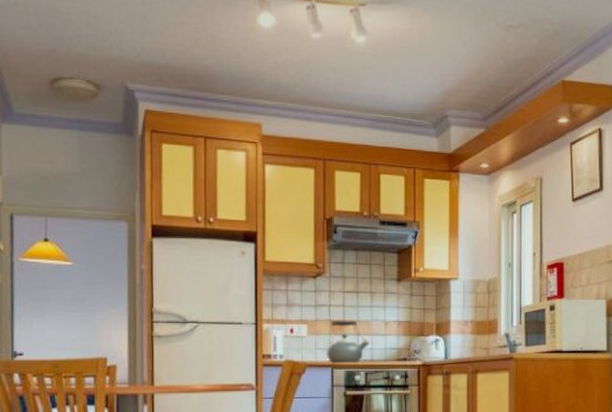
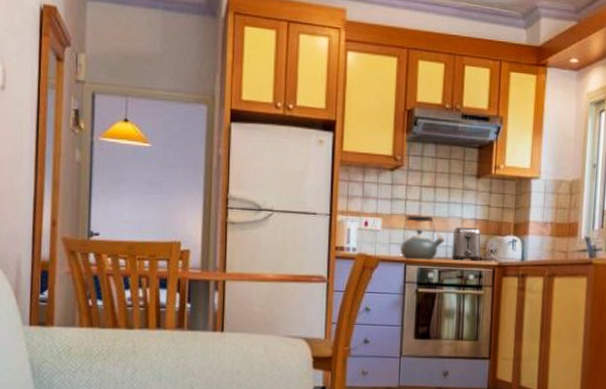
toaster: none [377,329,406,362] -> present [451,227,482,262]

